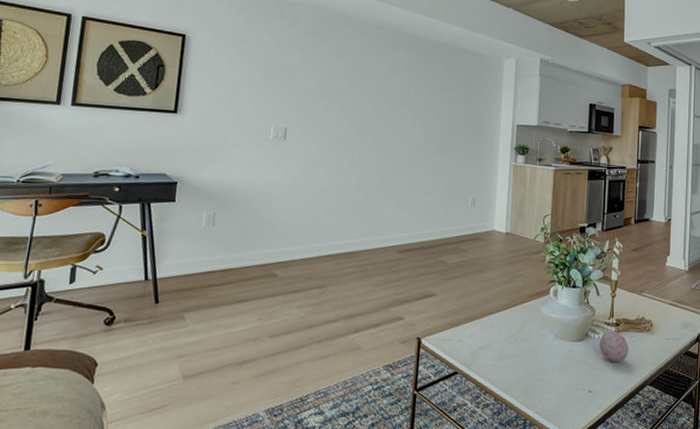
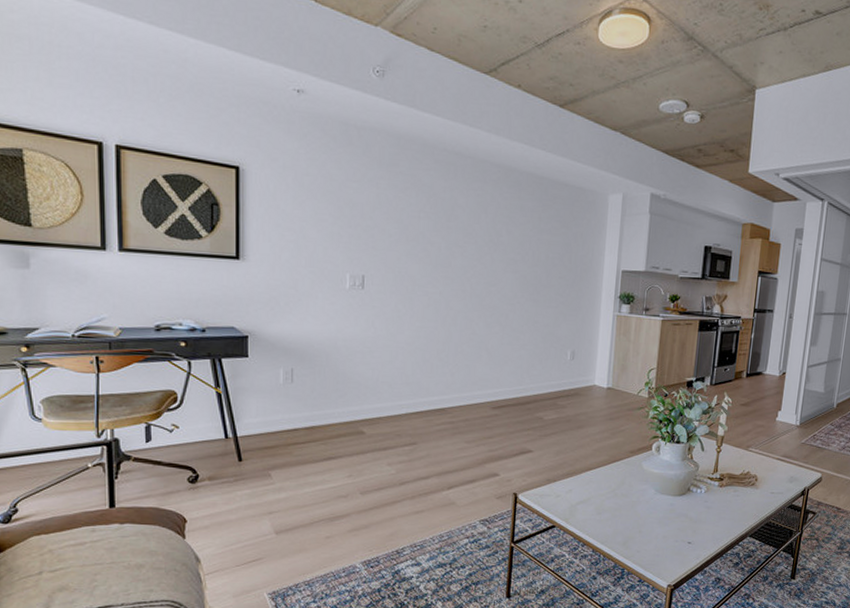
decorative ball: present [599,330,629,363] -> none [701,485,732,516]

